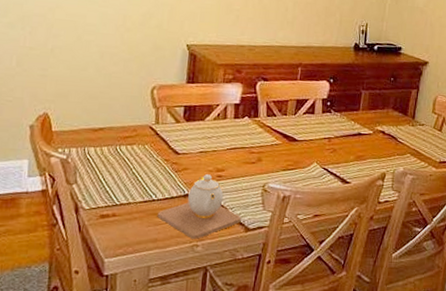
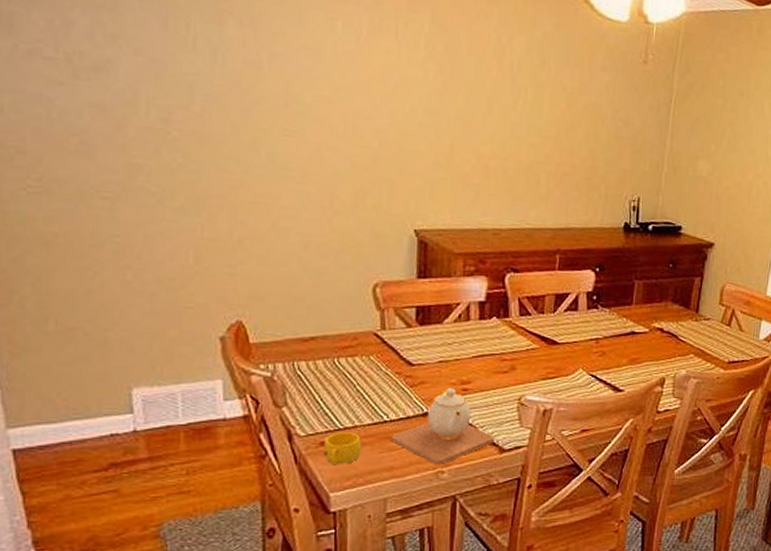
cup: none [102,207,134,236] -> present [324,432,362,466]

